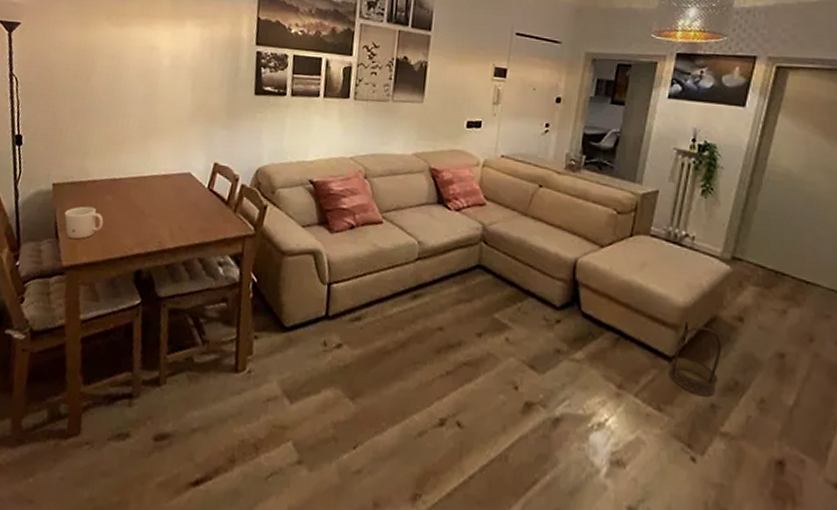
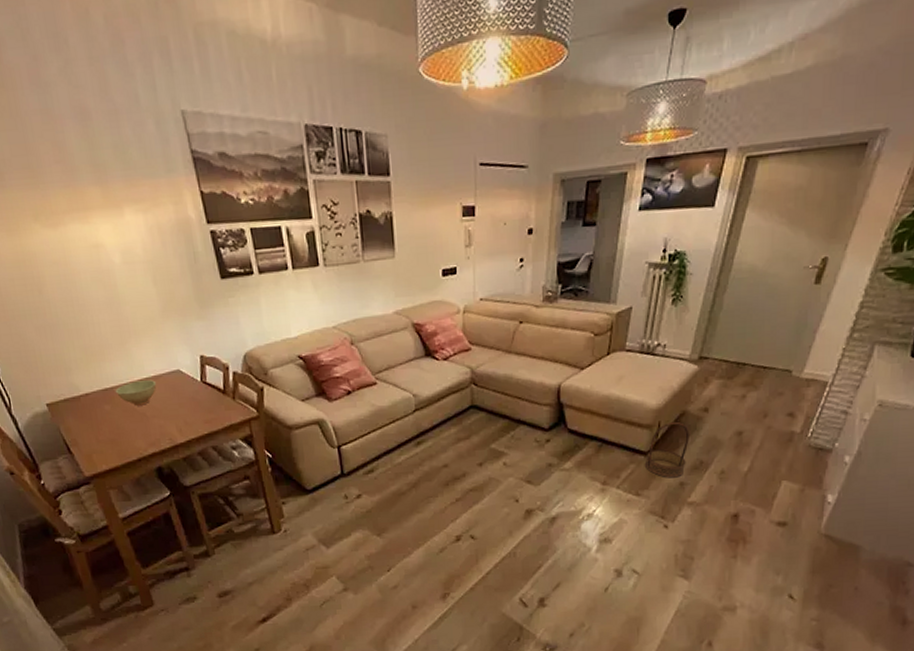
mug: present [64,206,104,240] -> none [68,419,111,452]
bowl: none [122,176,165,202] -> present [115,380,157,406]

